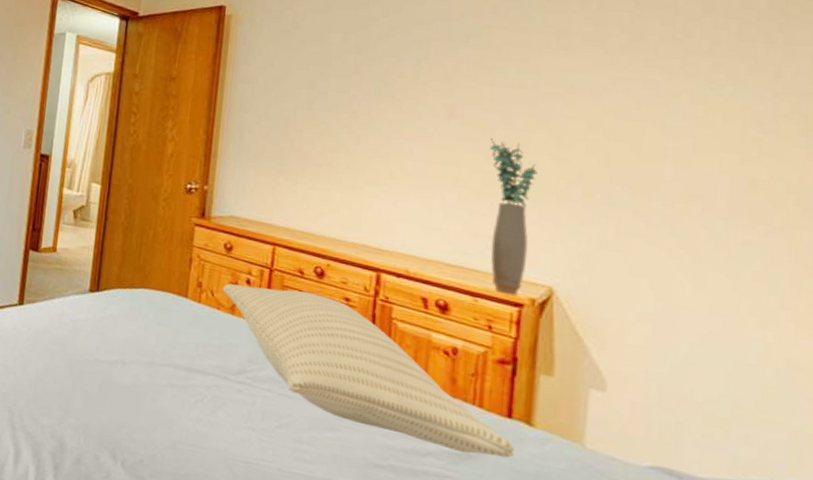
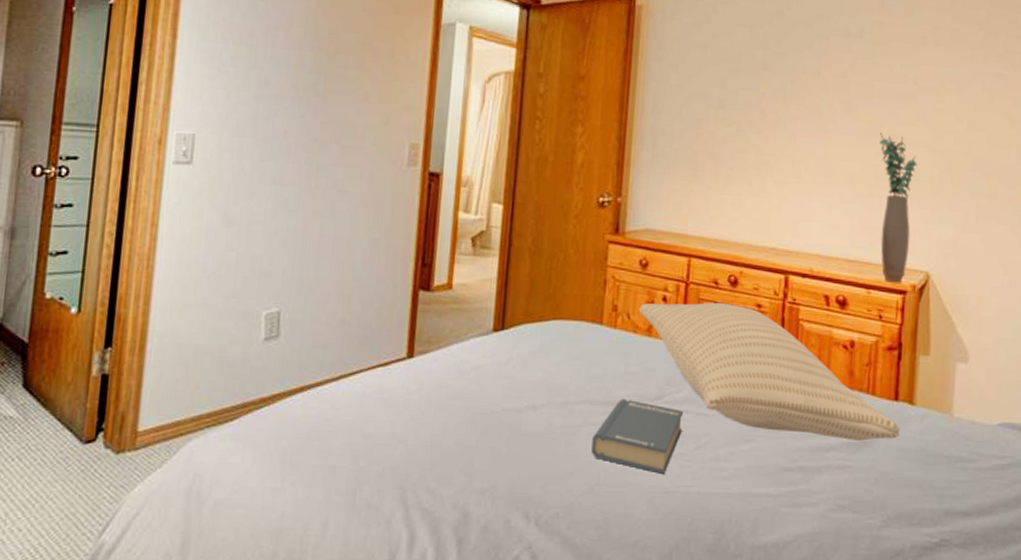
hardback book: none [174,367,266,445] -> present [591,398,684,474]

